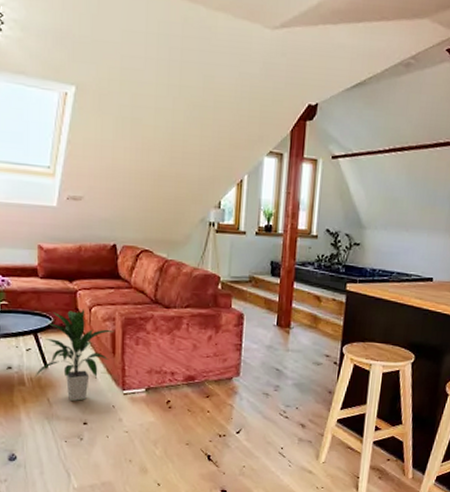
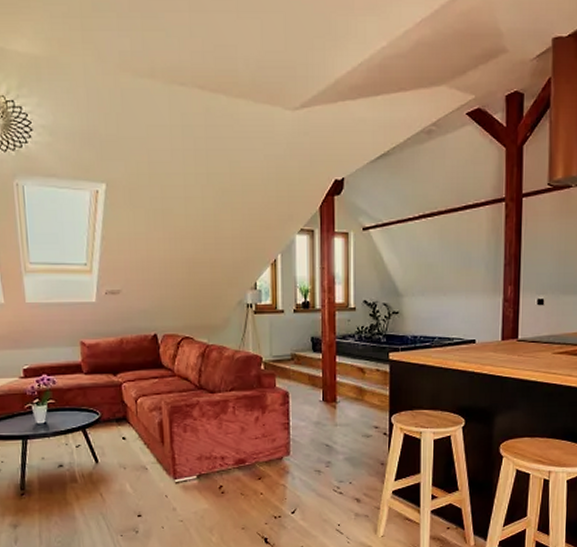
indoor plant: present [34,309,114,401] -> none [86,401,162,494]

